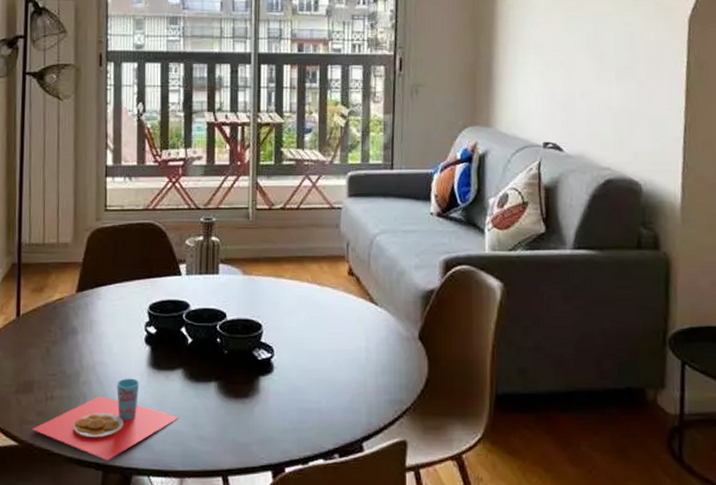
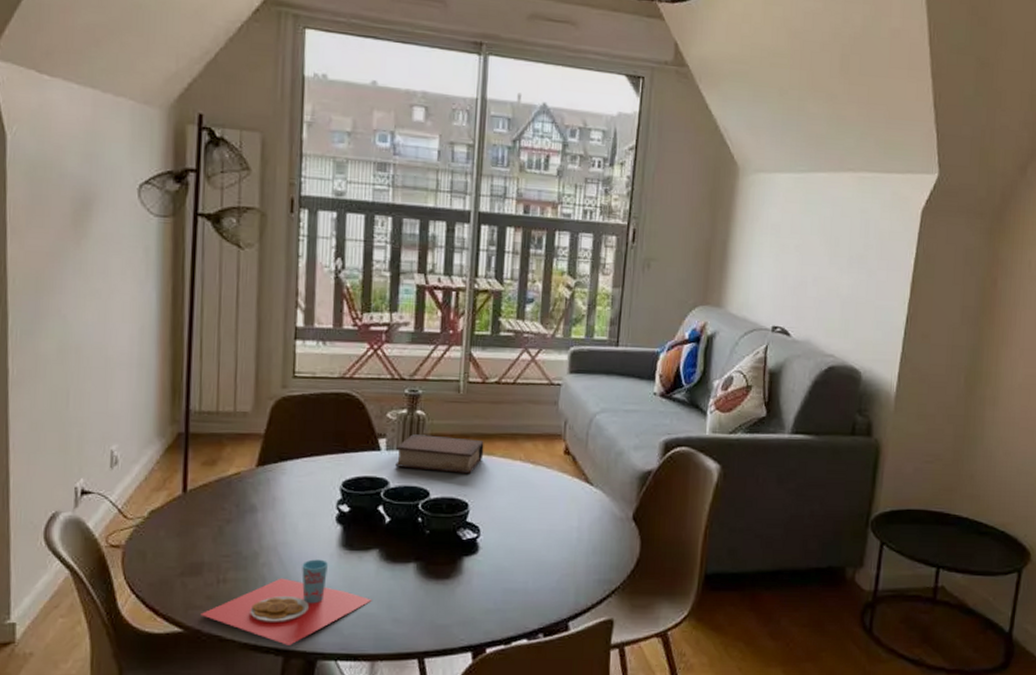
book: none [195,259,273,295] -> present [395,434,484,474]

